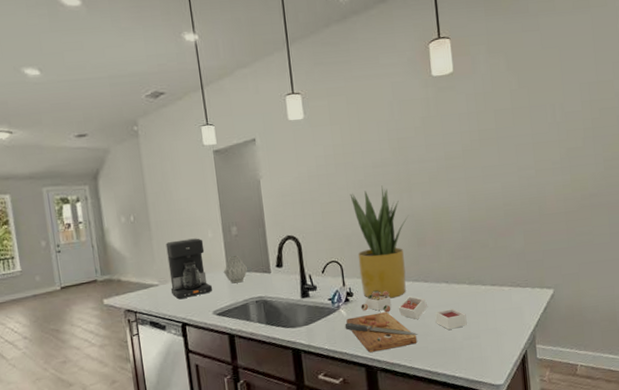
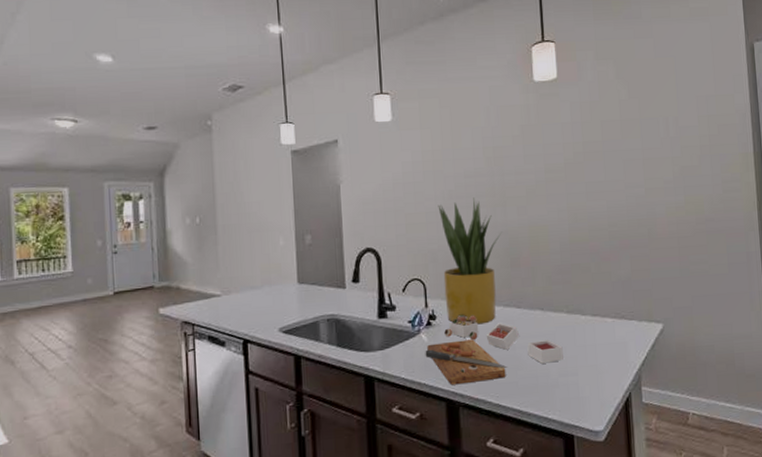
coffee maker: present [166,238,213,299] -> none [232,245,281,312]
vase: present [223,256,248,284] -> none [293,267,321,298]

